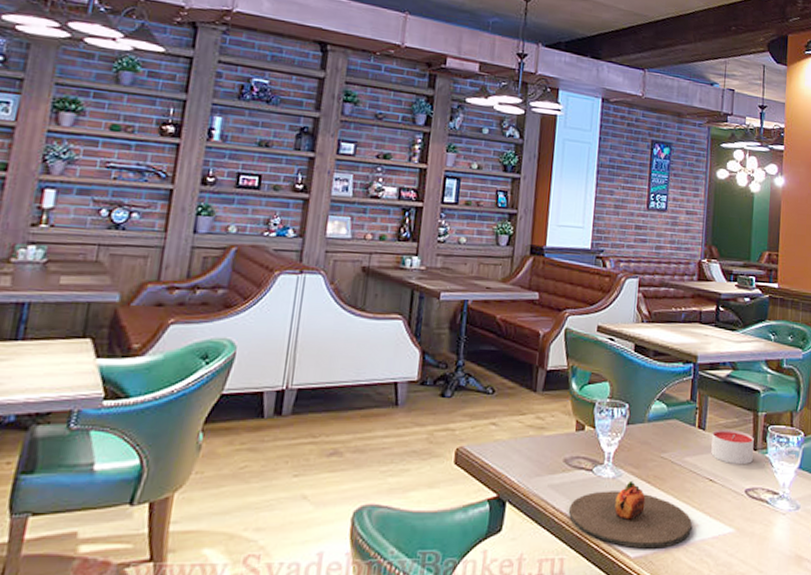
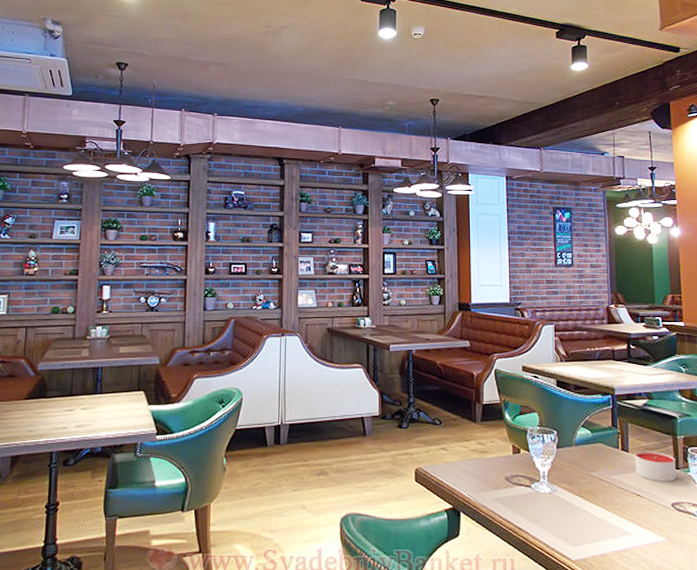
plate: present [568,480,692,549] -> none [513,495,625,553]

